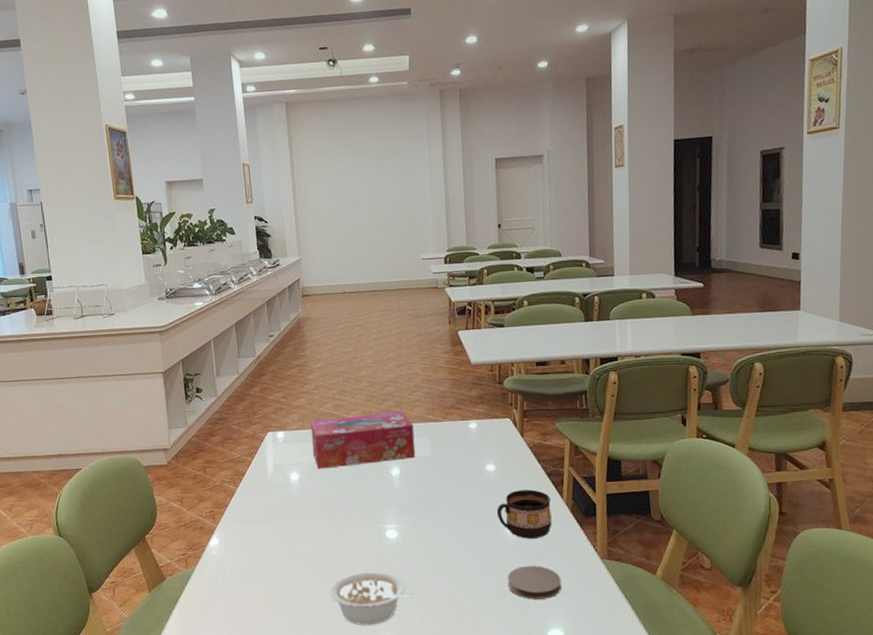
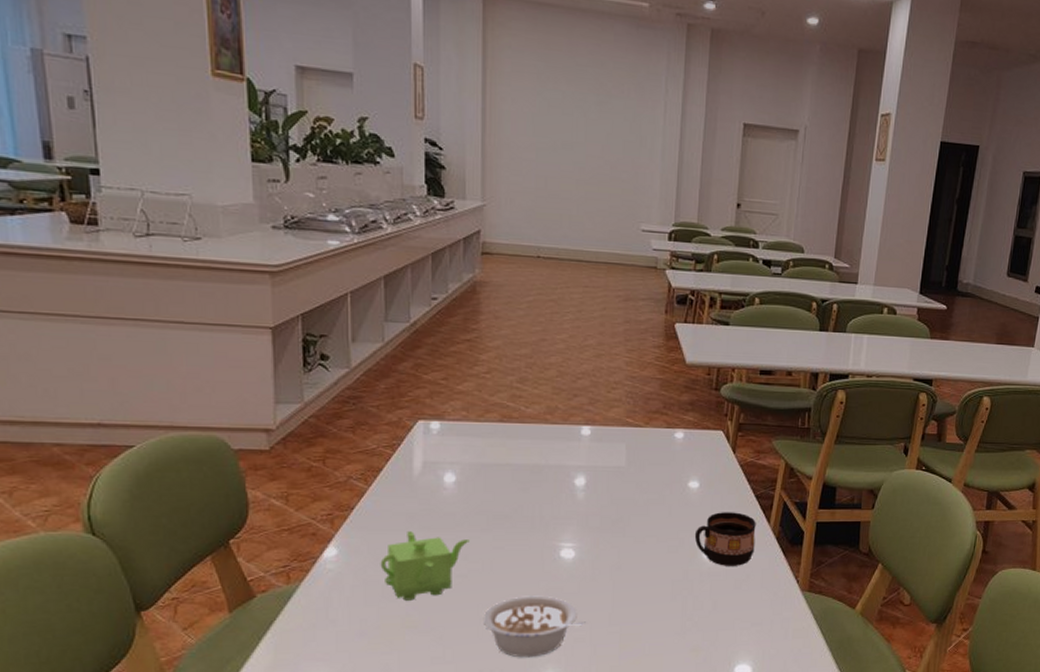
teapot: none [250,522,314,579] -> present [380,531,470,601]
tissue box: present [310,412,416,469] -> none [476,410,608,472]
coaster: present [507,565,562,600] -> none [697,595,757,632]

